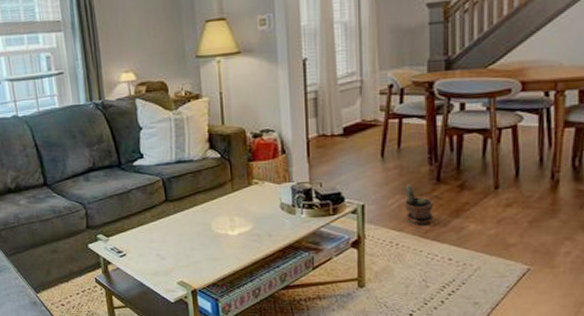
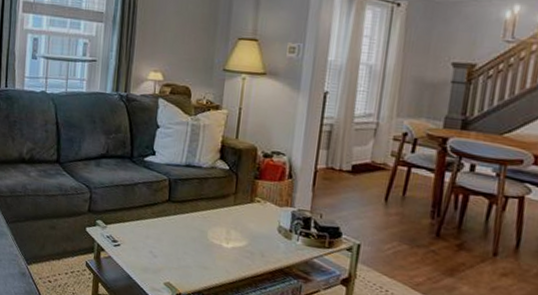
potted plant: present [403,184,434,225] -> none [399,233,430,277]

